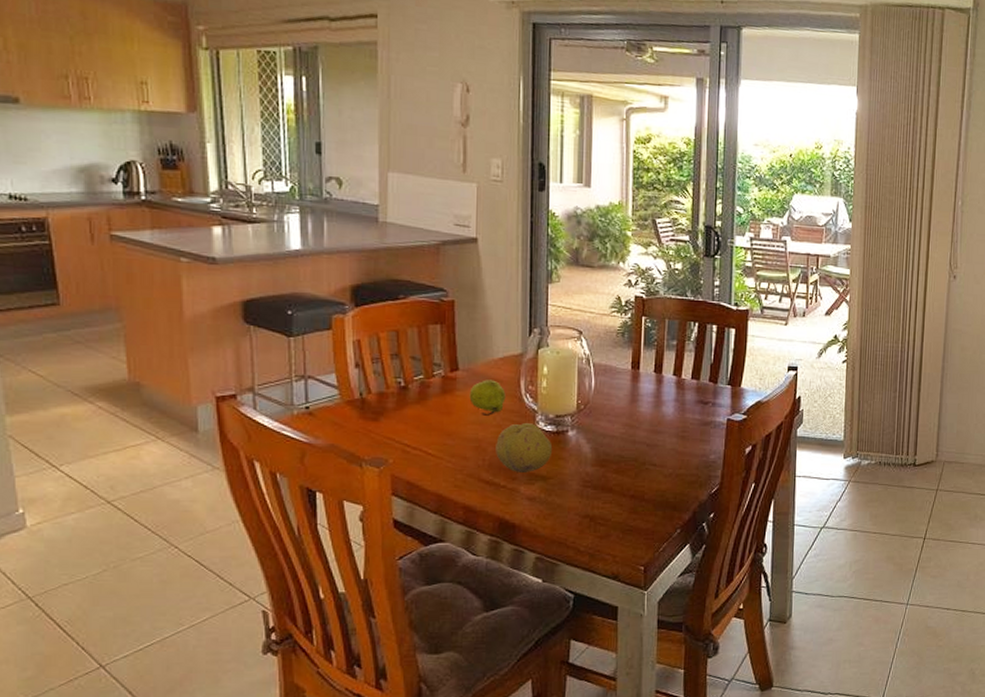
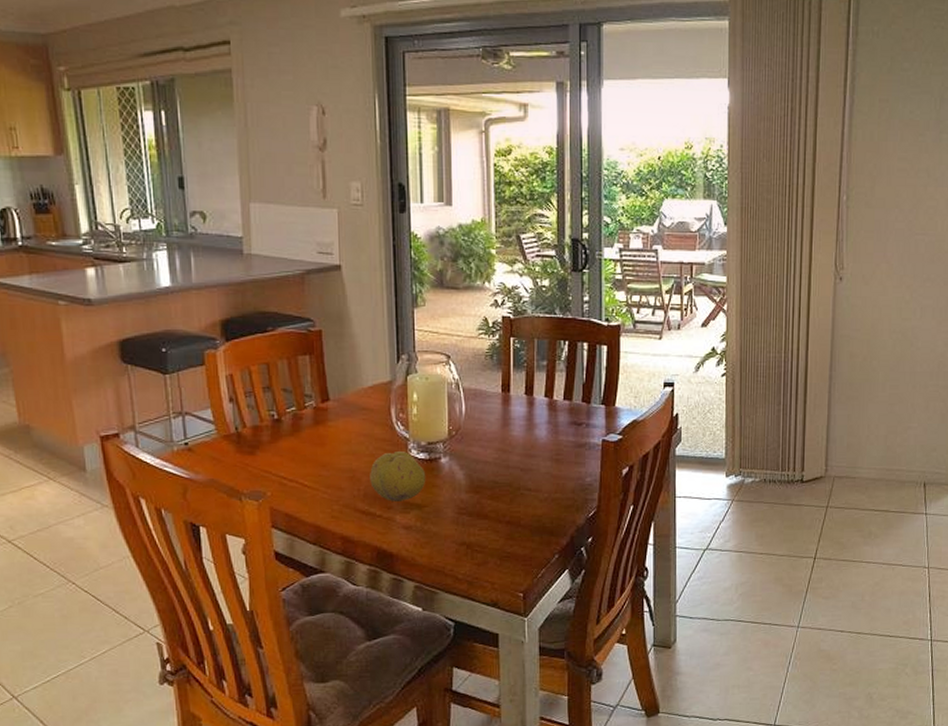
fruit: present [469,379,506,416] -> none [341,409,377,445]

